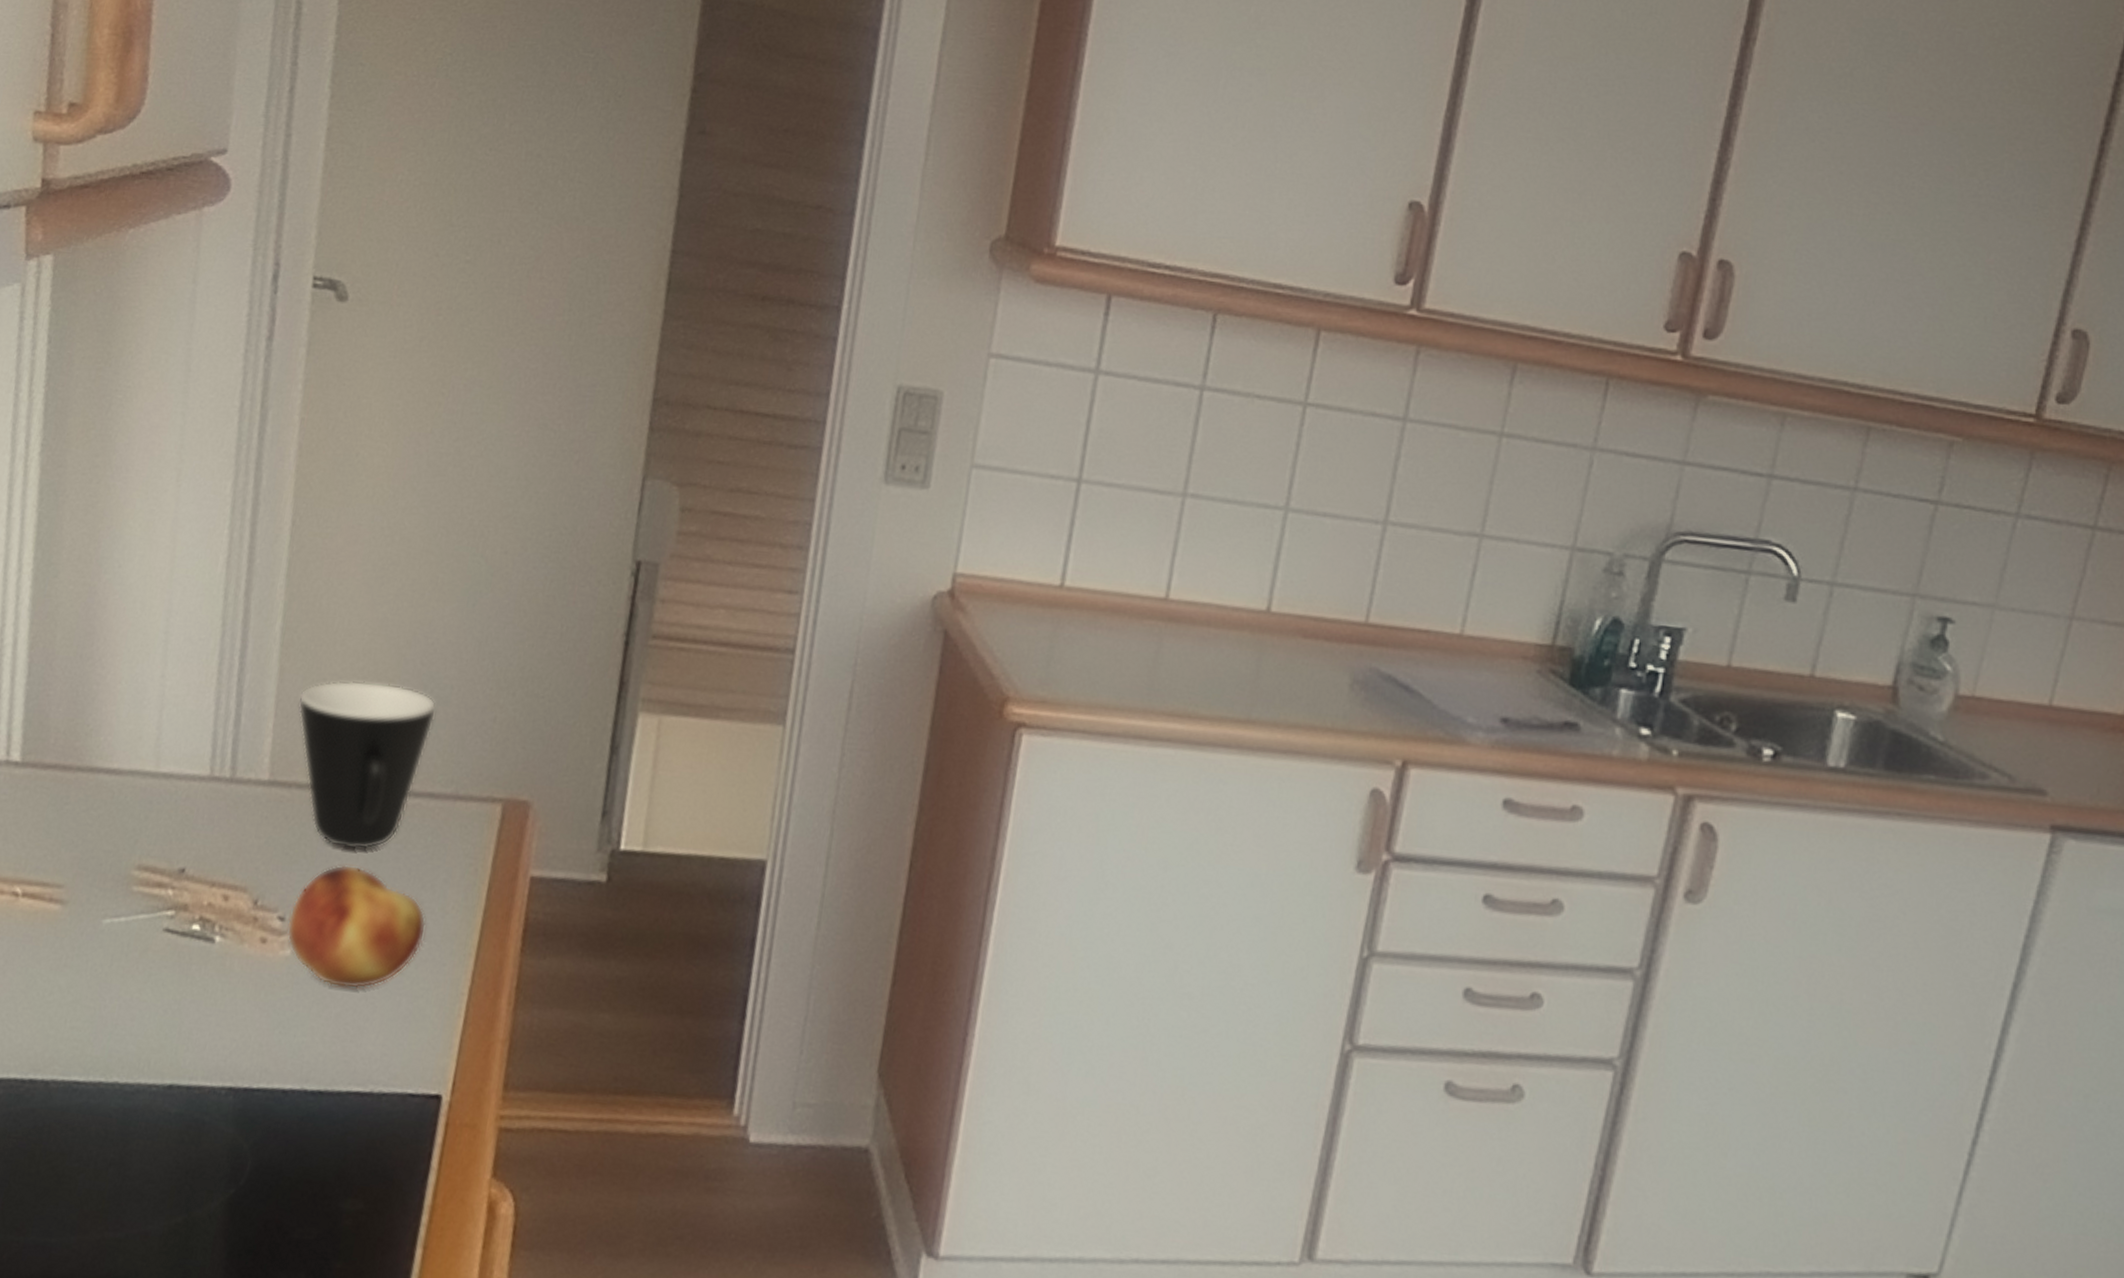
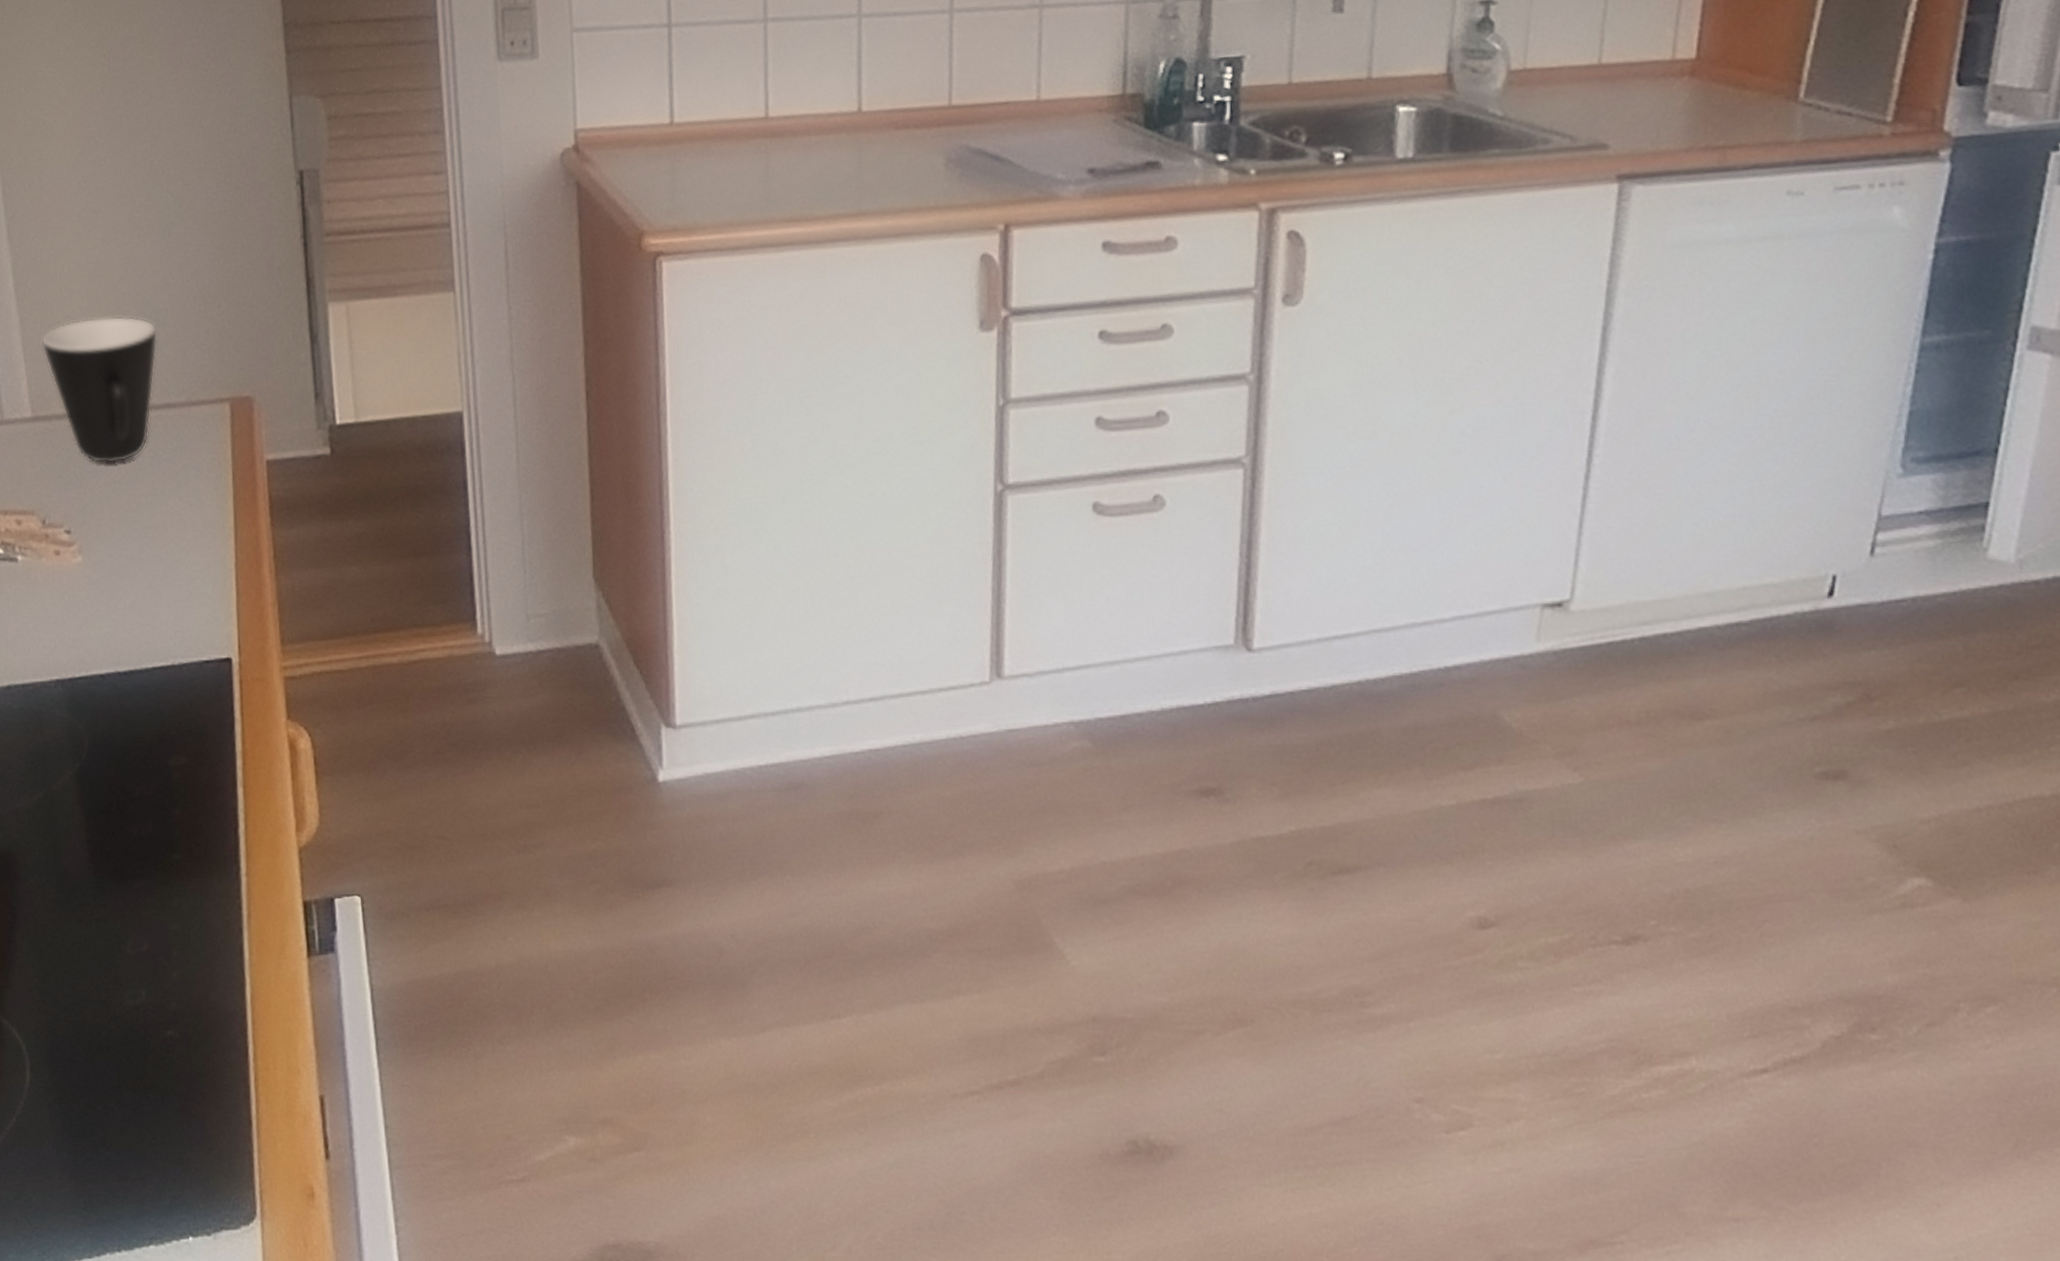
fruit: present [286,864,426,990] -> none [73,476,189,582]

